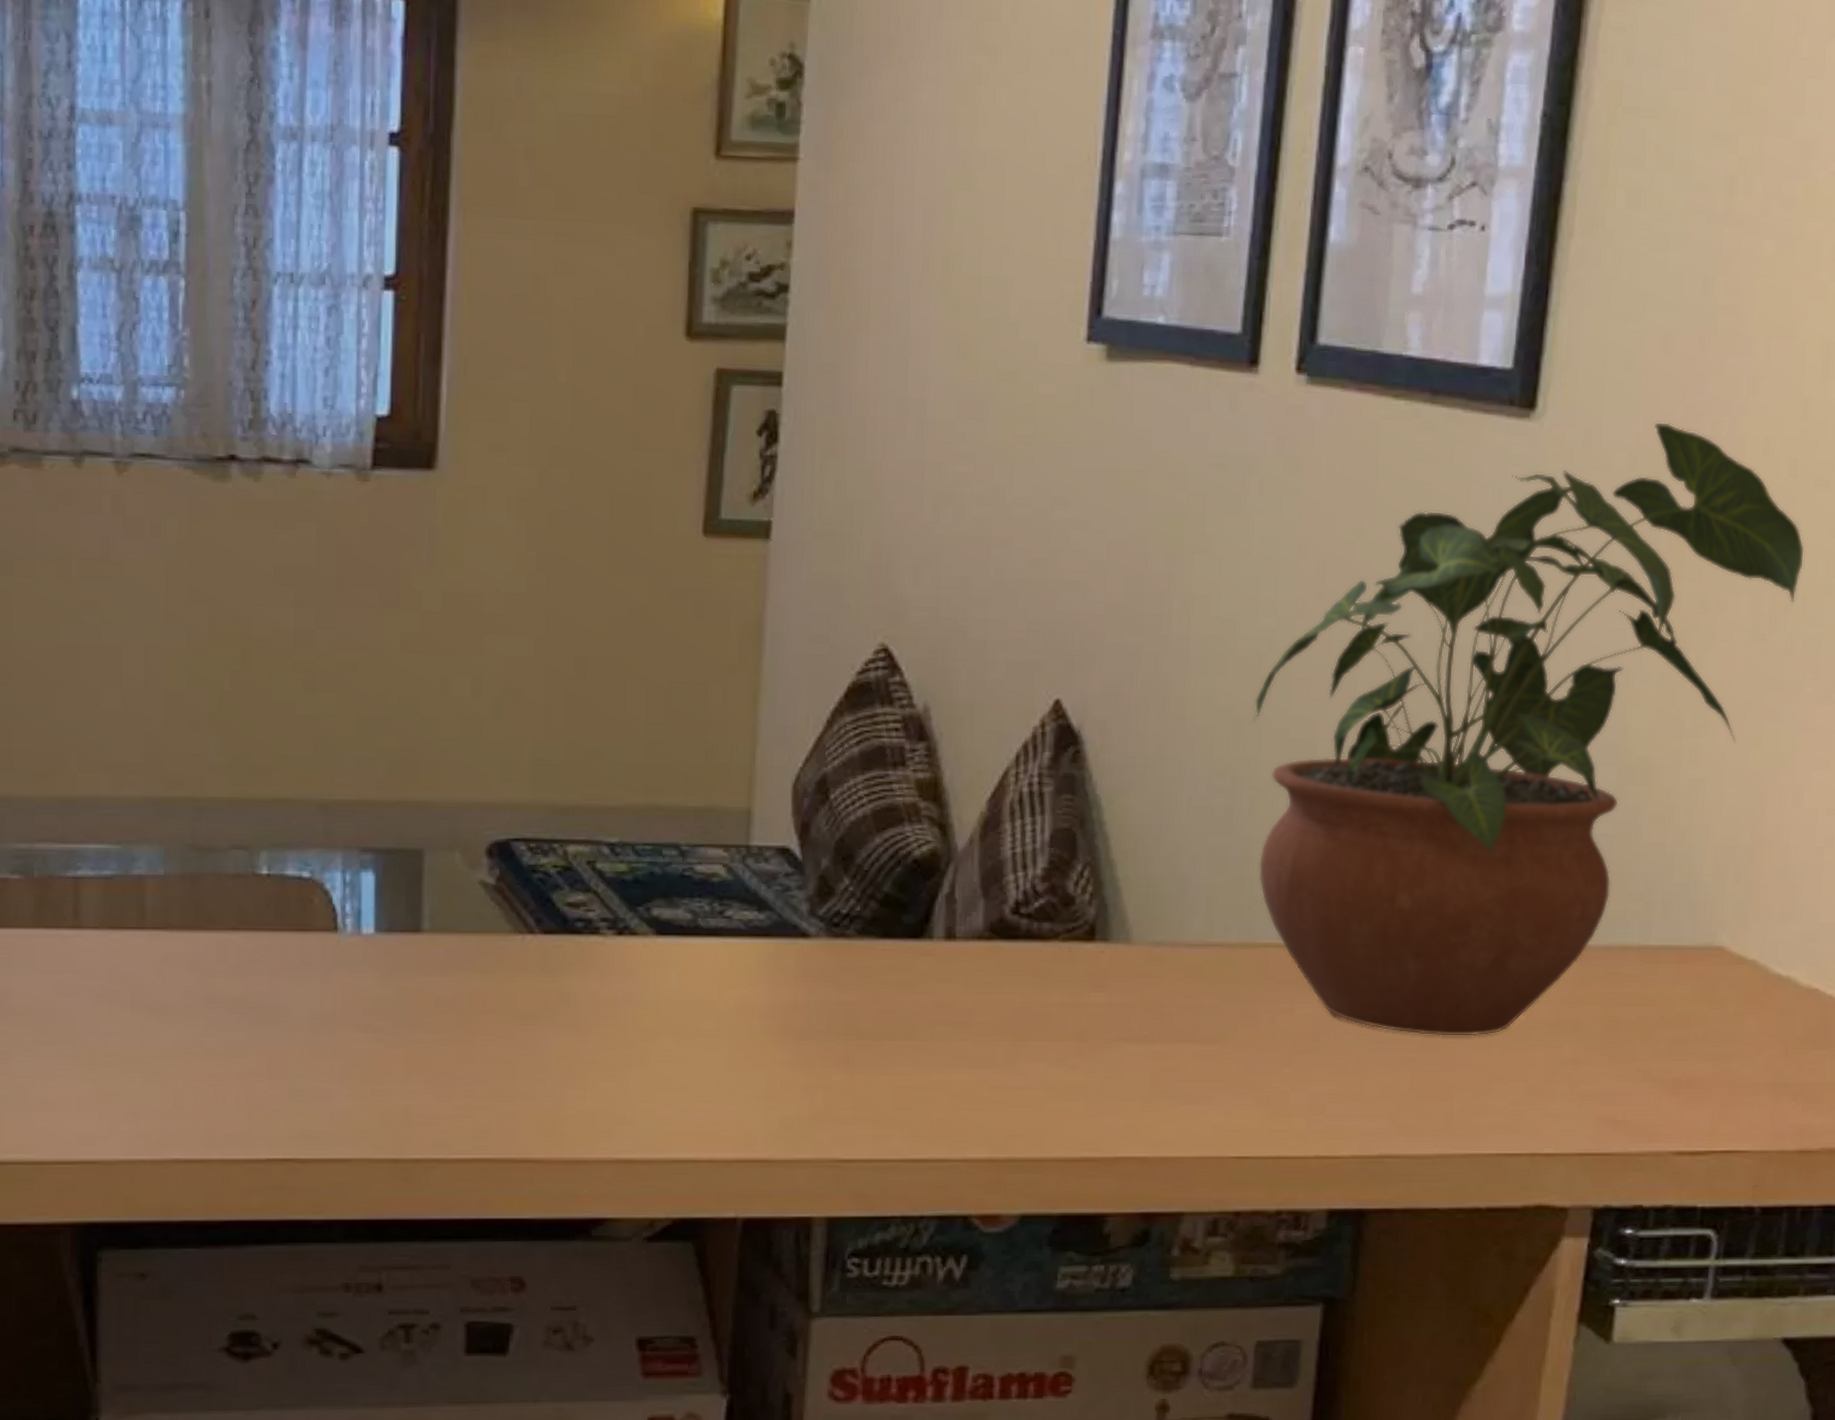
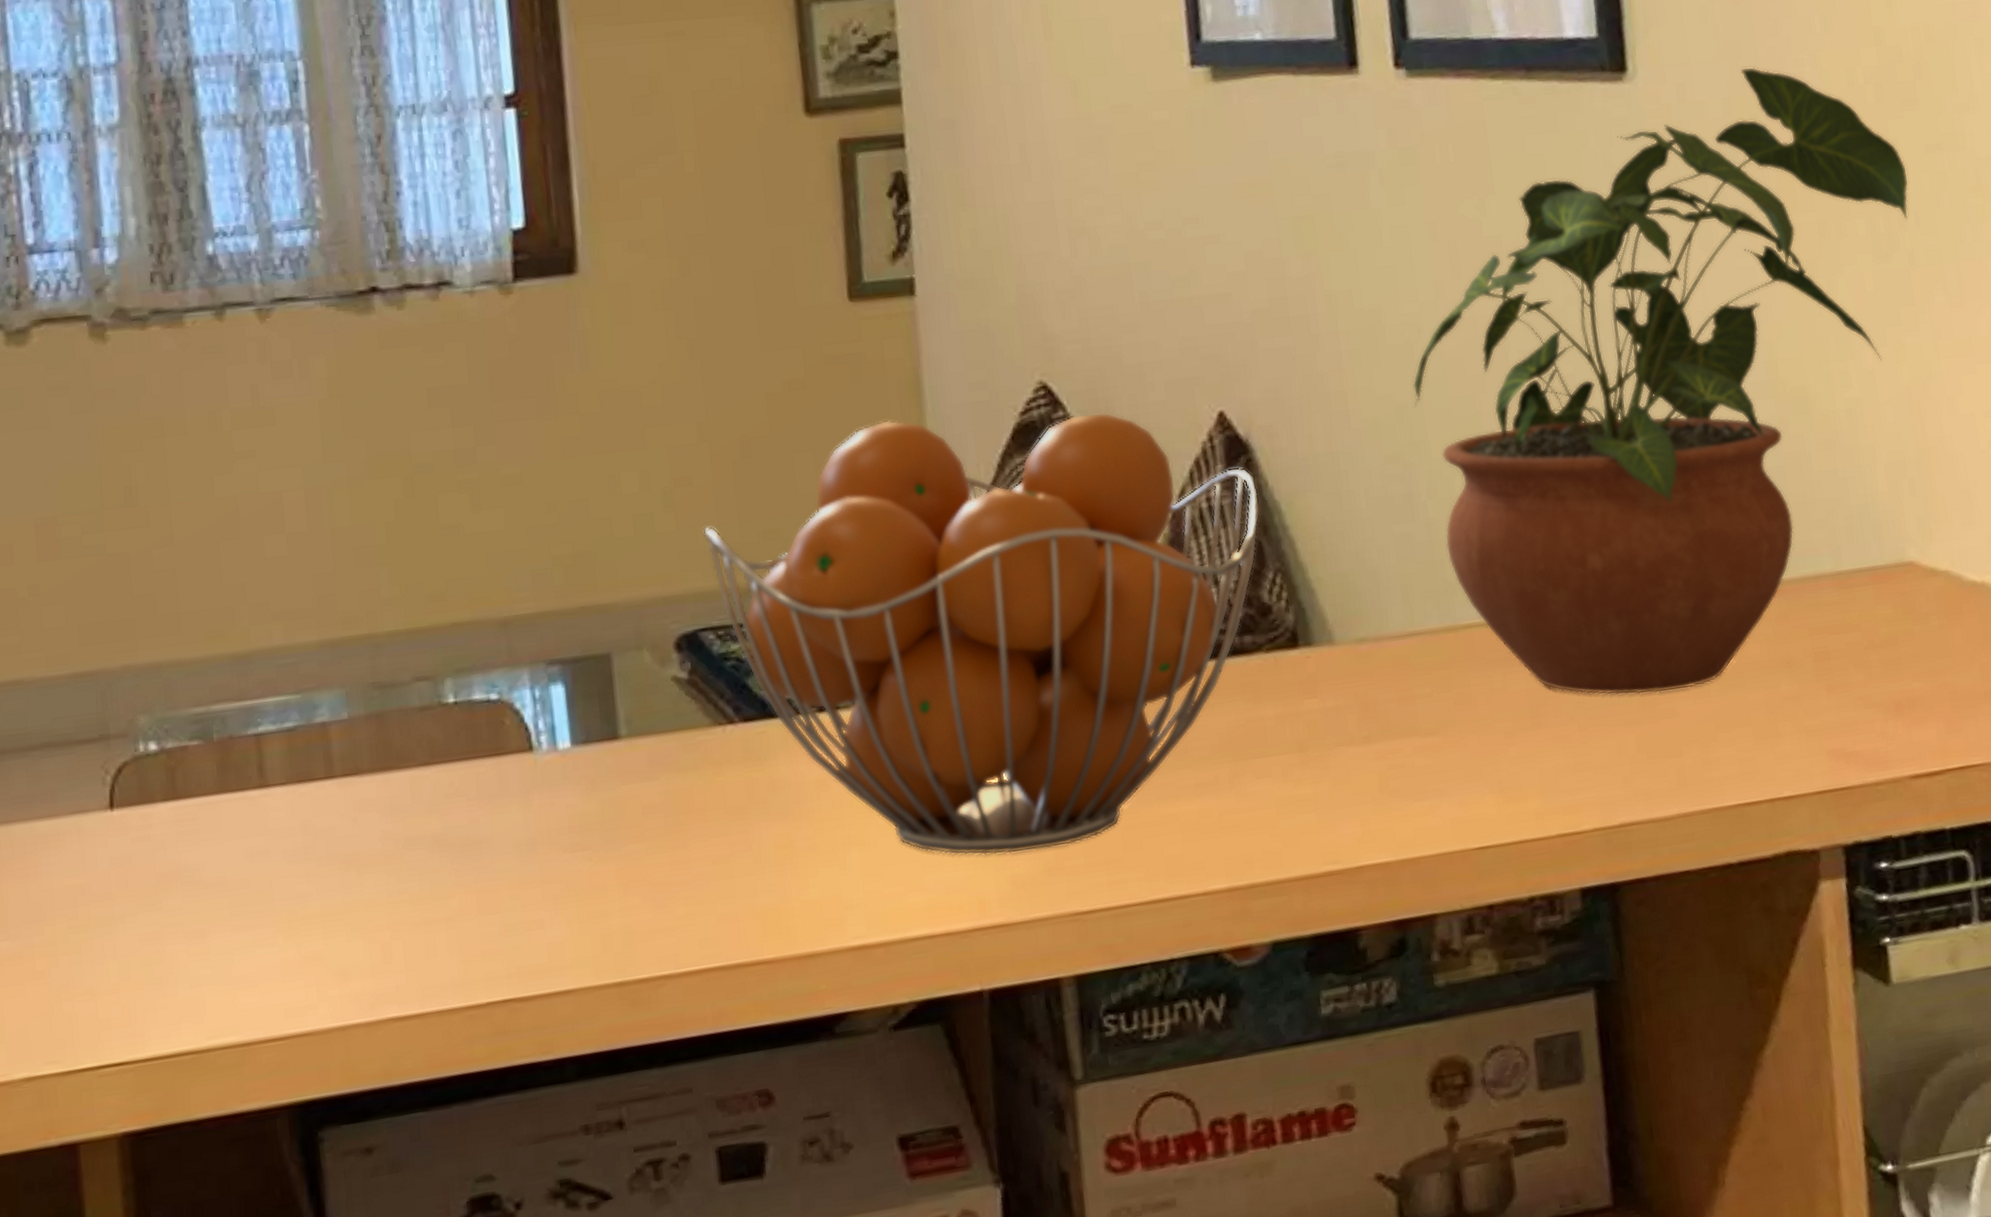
fruit basket: none [527,661,1081,1097] -> present [703,412,1261,856]

